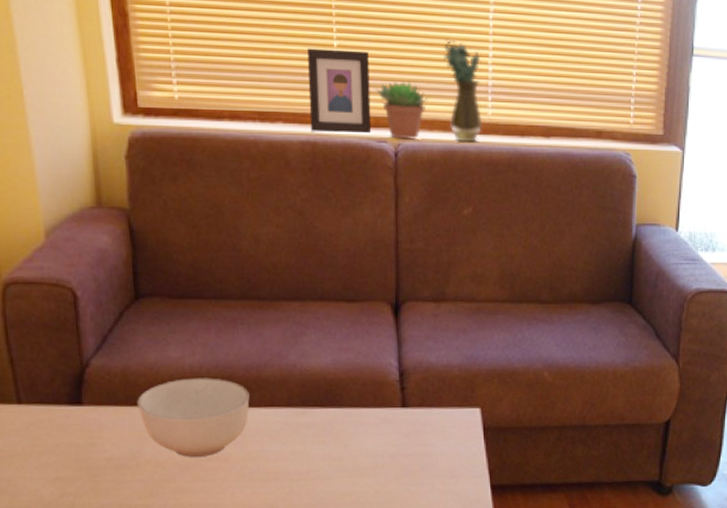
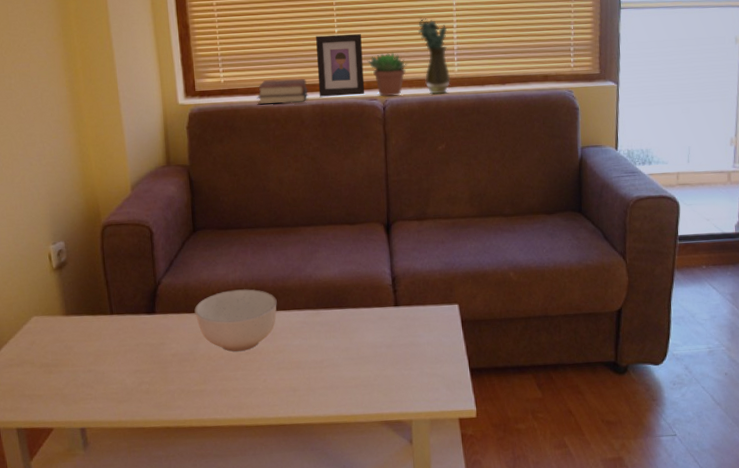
books: none [226,101,296,137] -> present [258,78,308,105]

